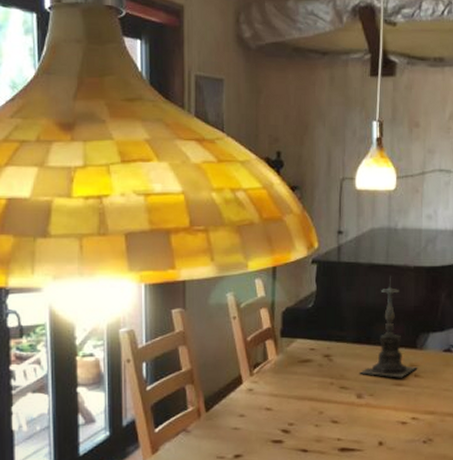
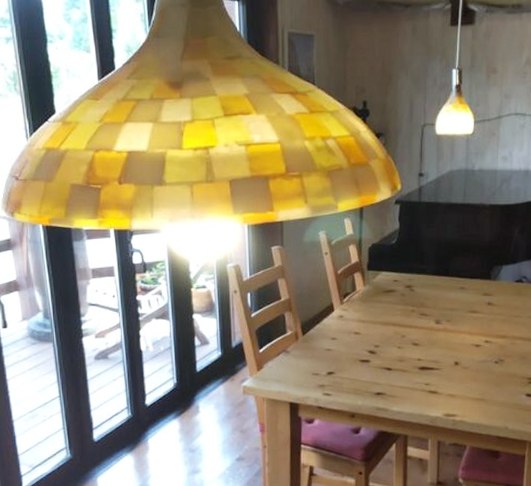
candle holder: present [359,276,417,378] -> none [438,214,490,306]

